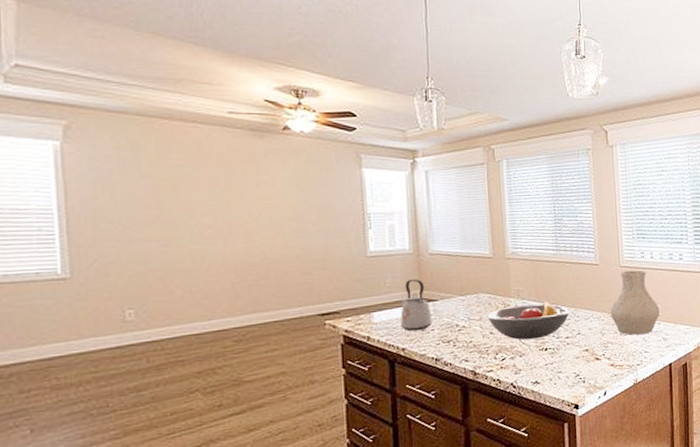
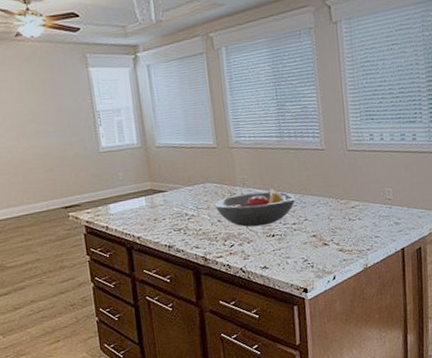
kettle: present [400,279,432,332] -> none [133,172,163,221]
vase: present [610,270,660,335] -> none [337,153,392,220]

